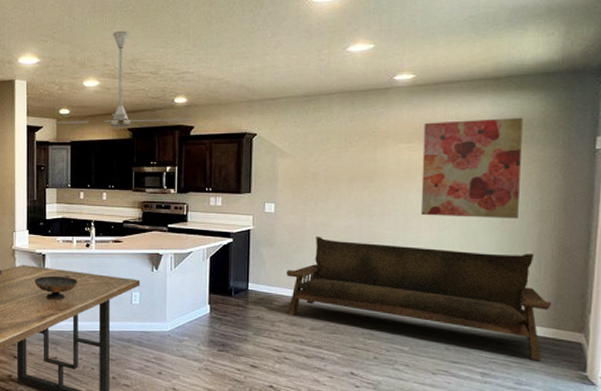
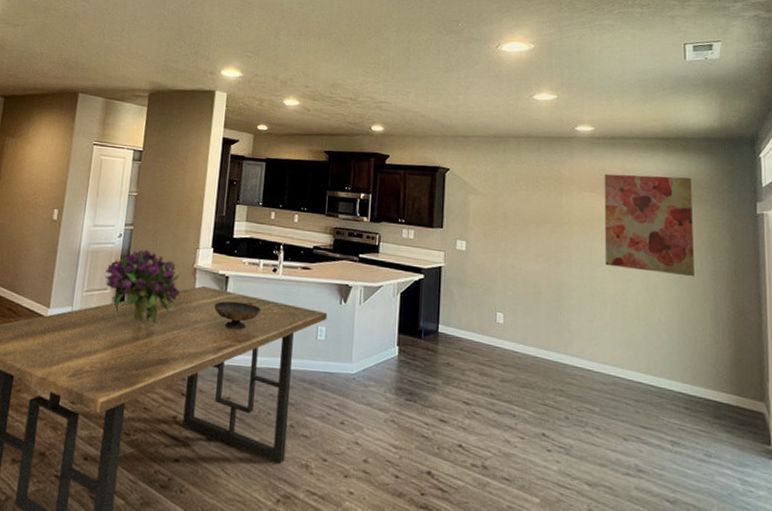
ceiling fan: present [55,30,190,128] -> none [251,55,386,150]
sofa: present [286,236,551,360] -> none [476,278,731,430]

